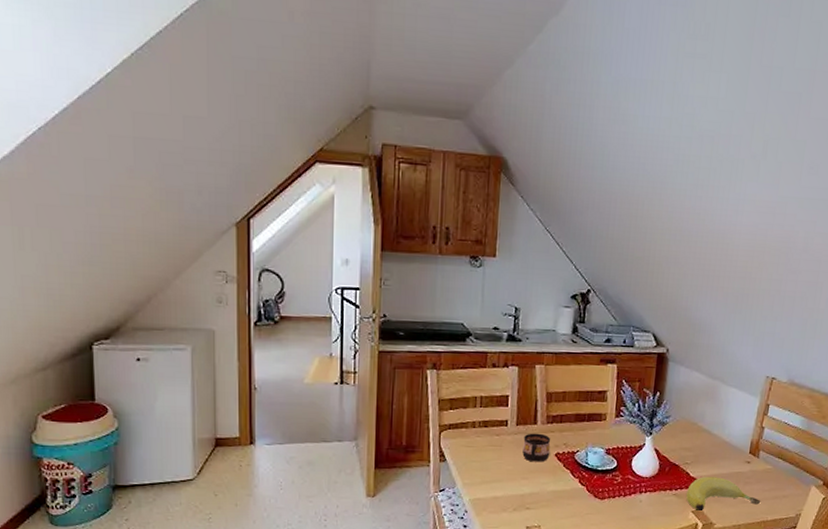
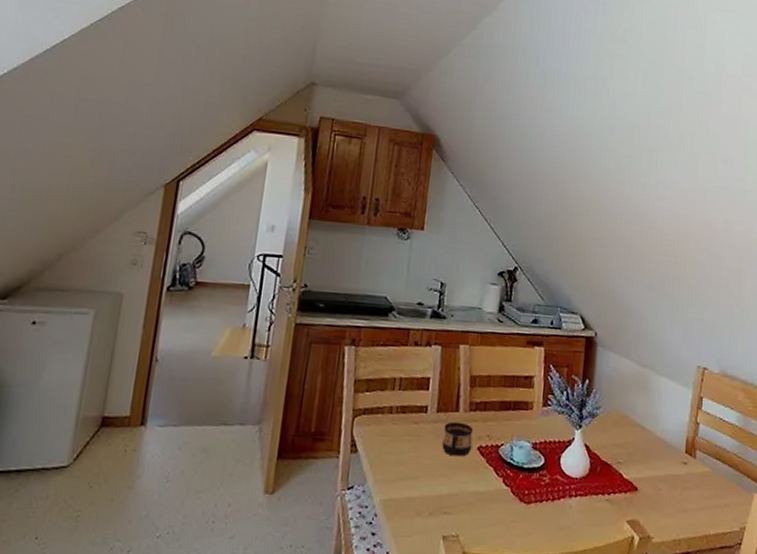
banana: present [686,476,761,510] -> none [620,479,701,521]

